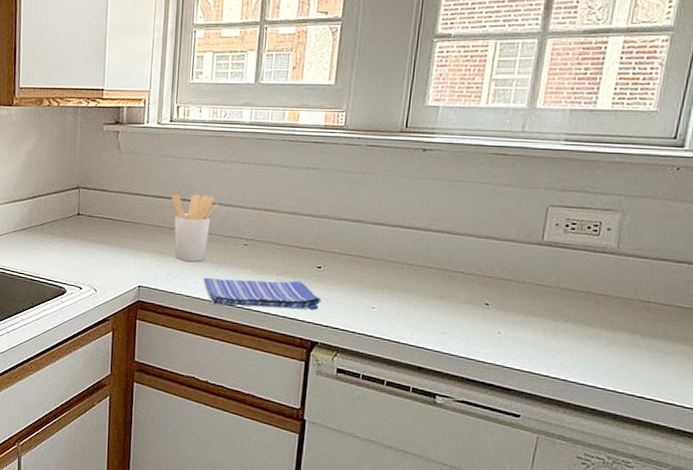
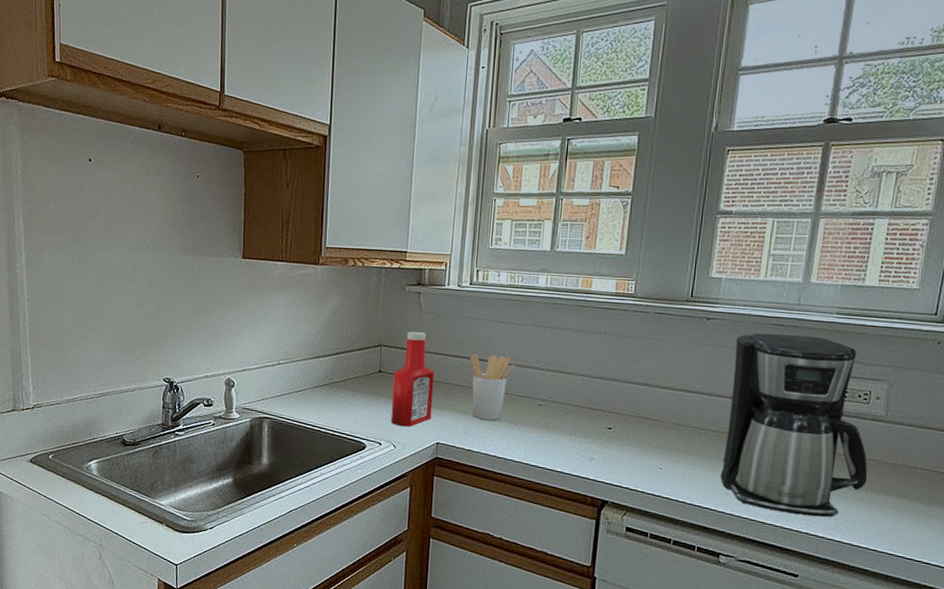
ketchup bottle: none [91,172,135,271] -> present [390,331,435,427]
dish towel: present [203,277,322,310] -> none [499,435,612,470]
coffee maker: none [436,163,597,356] -> present [720,333,868,518]

